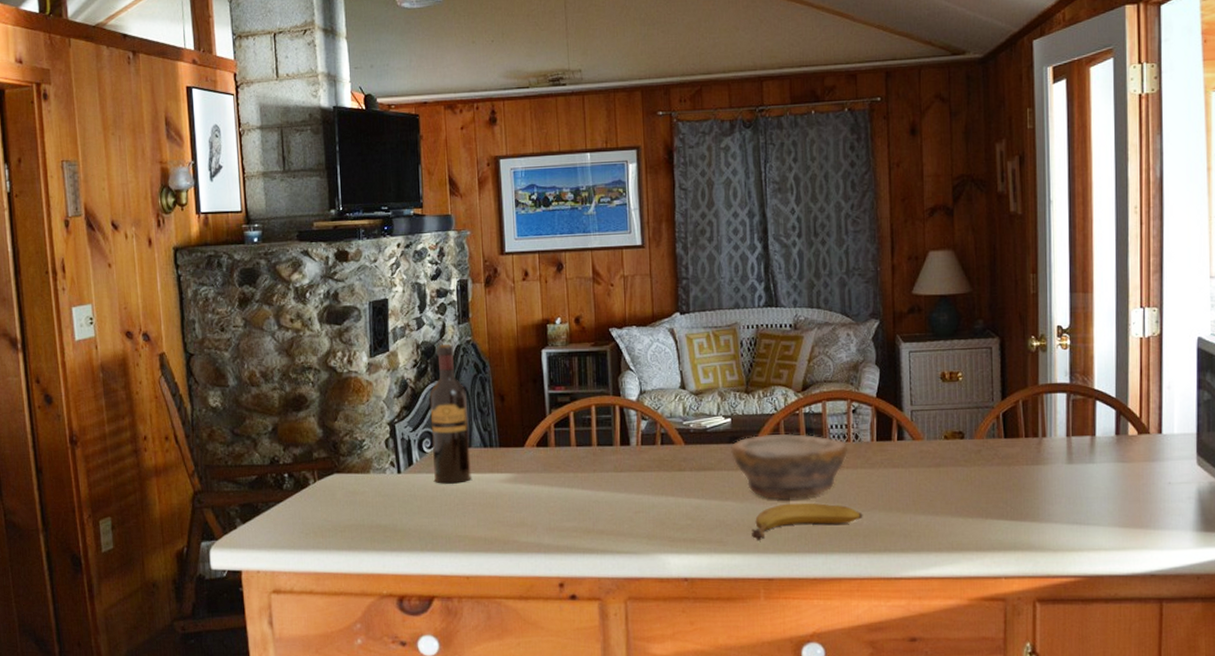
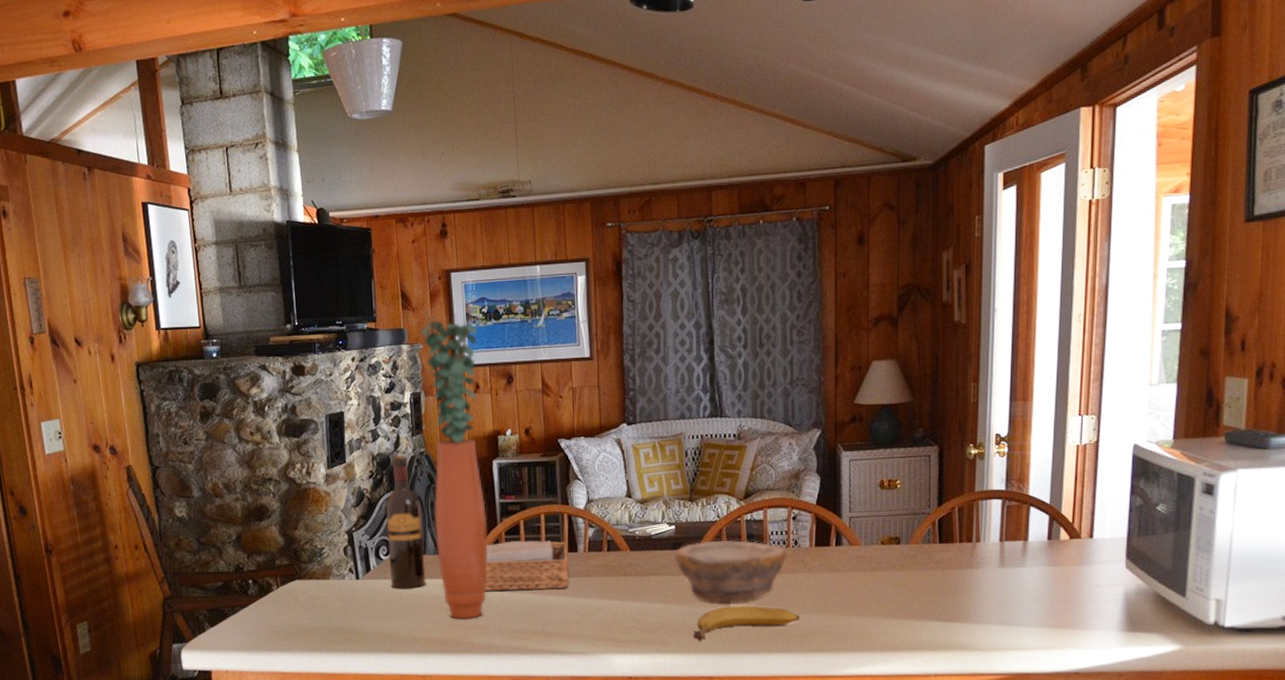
vase: none [468,195,536,518] -> present [420,308,488,621]
napkin holder: none [532,433,621,487] -> present [484,540,569,592]

